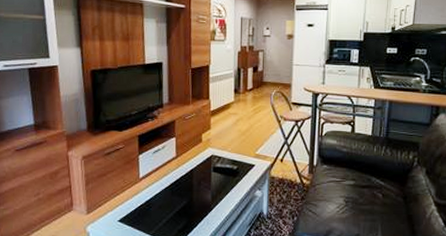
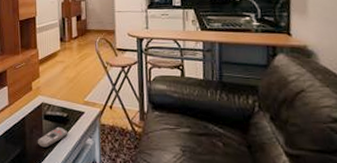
remote control: none [204,179,237,199] -> present [37,126,68,148]

